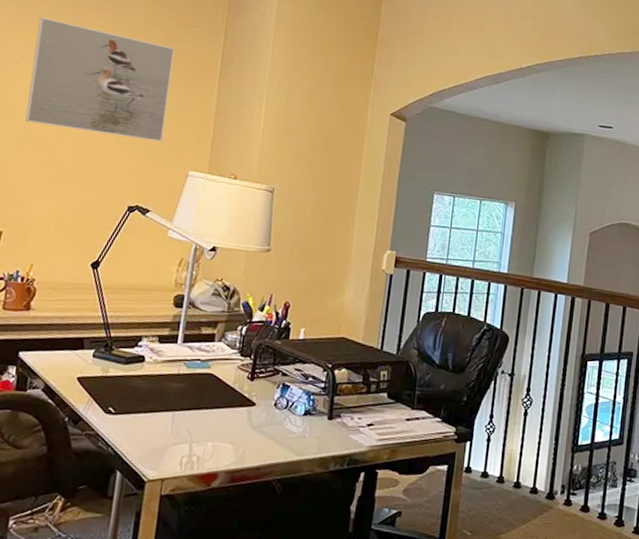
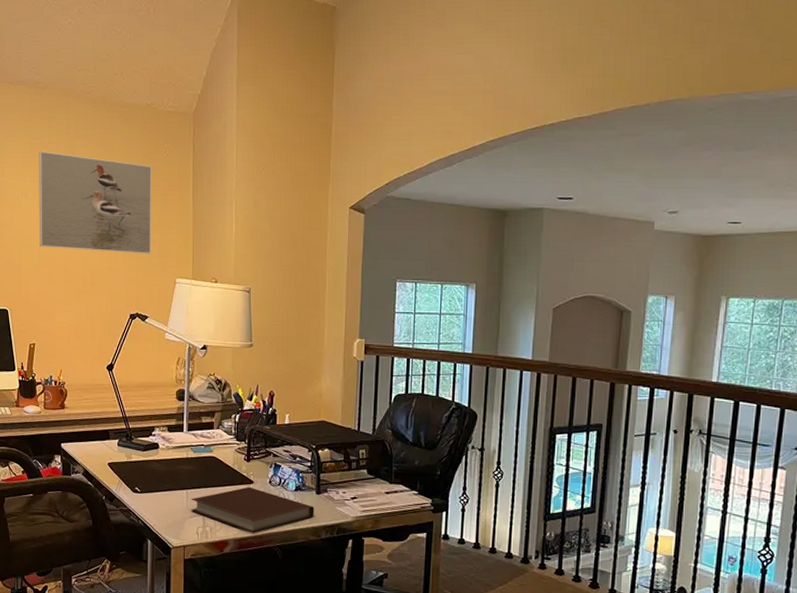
notebook: none [176,409,324,464] -> present [191,486,314,533]

